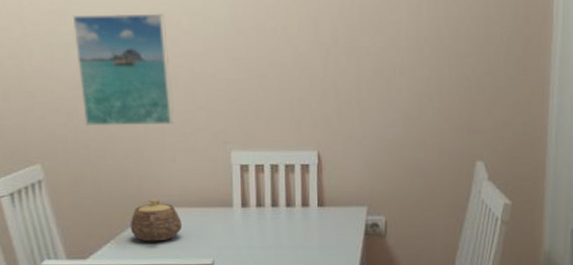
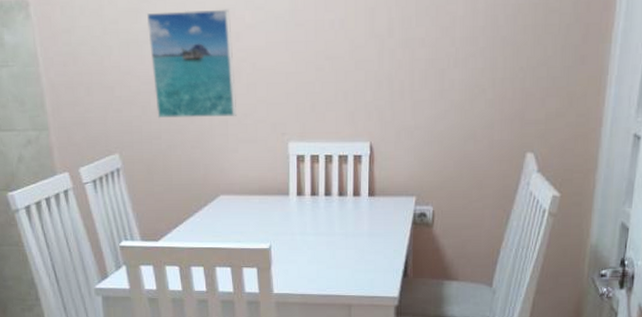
teapot: present [130,199,183,242] -> none [196,187,243,227]

